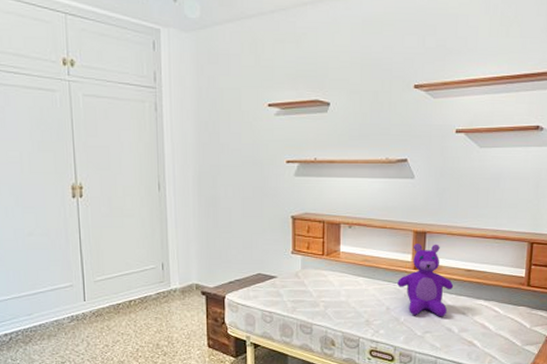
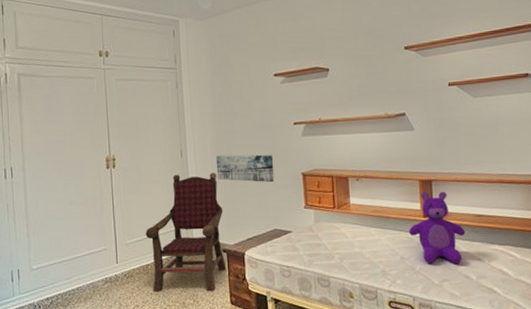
armchair: none [116,209,205,333] -> present [145,173,227,292]
wall art: none [198,191,262,225] -> present [215,154,275,183]

